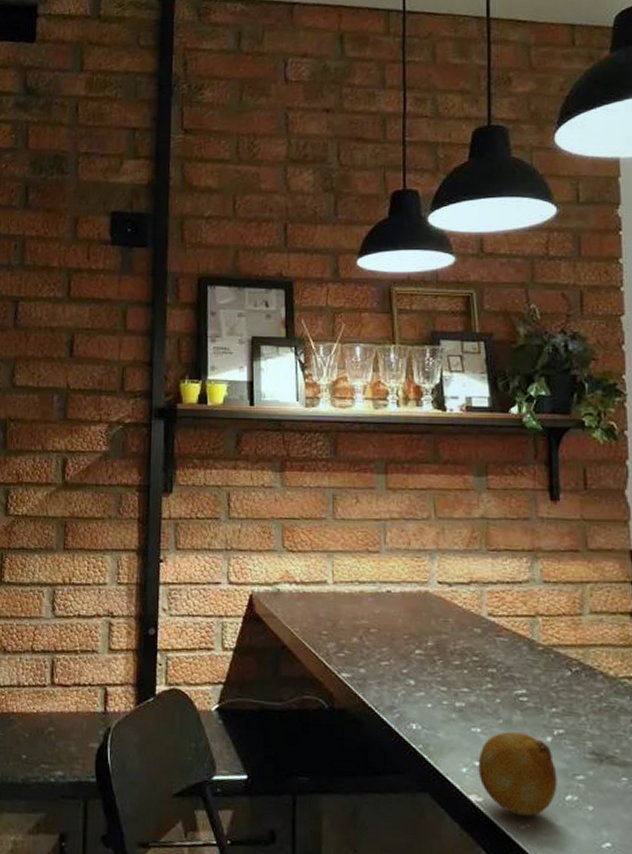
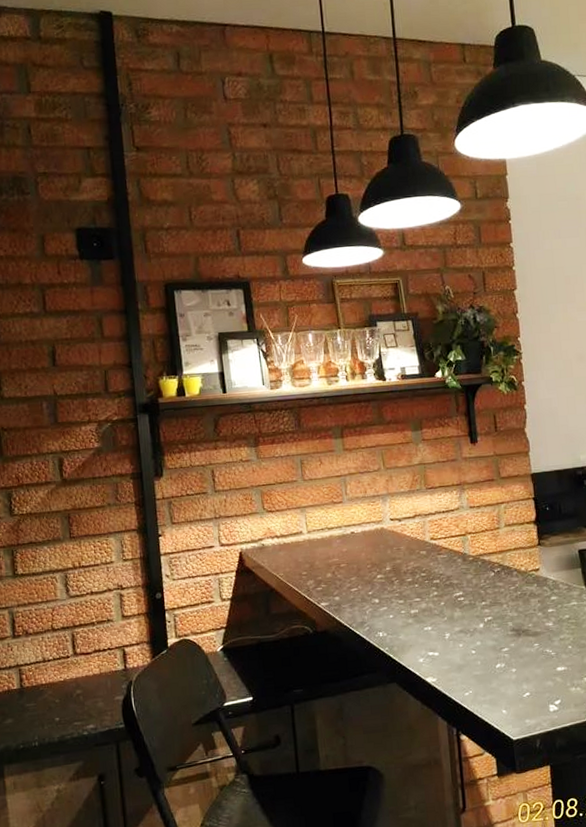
fruit: present [478,732,558,817] -> none [431,624,490,686]

